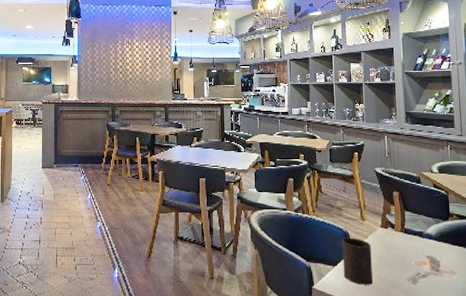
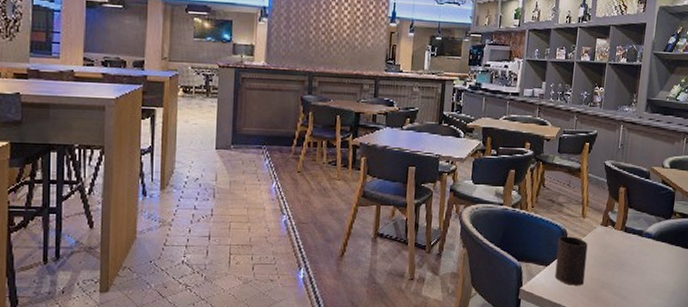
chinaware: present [406,255,458,284] -> none [618,254,670,284]

